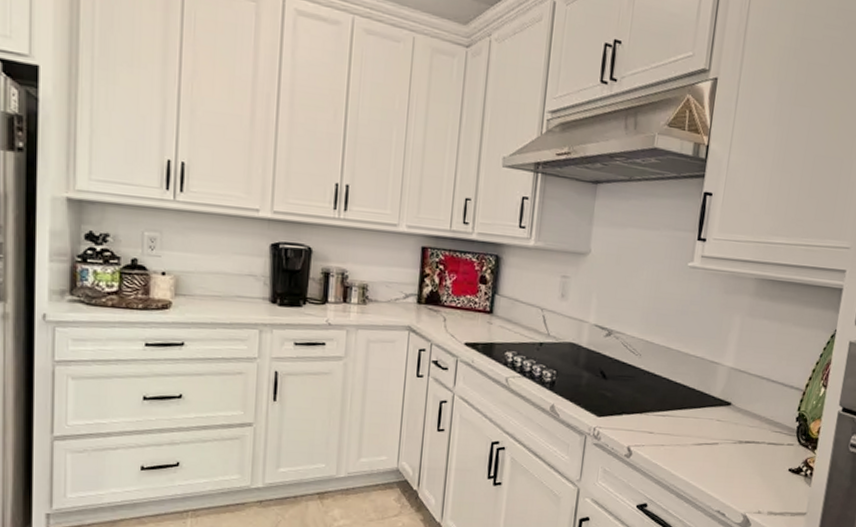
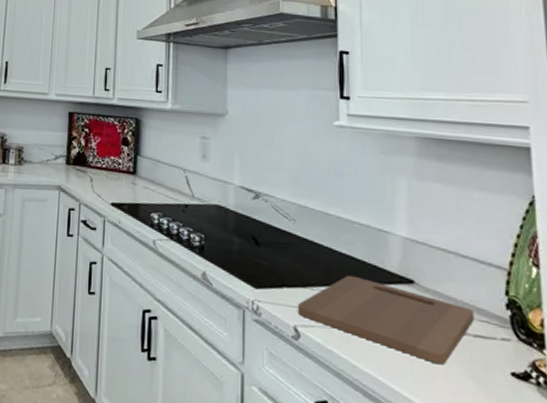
cutting board: none [632,401,772,468] -> present [297,275,474,365]

